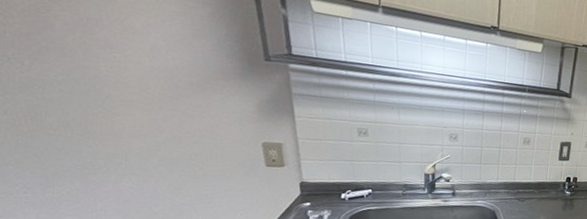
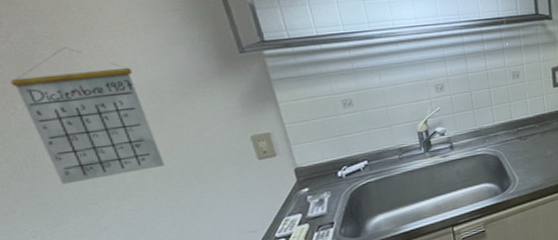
calendar: none [20,13,172,153] -> present [10,47,165,185]

